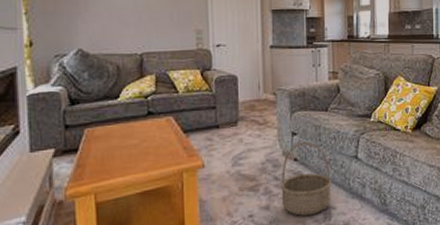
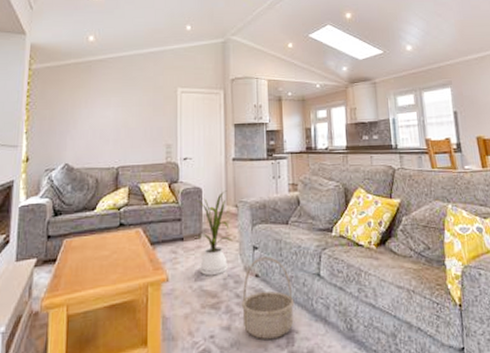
house plant: none [230,78,271,161] -> present [194,190,233,276]

